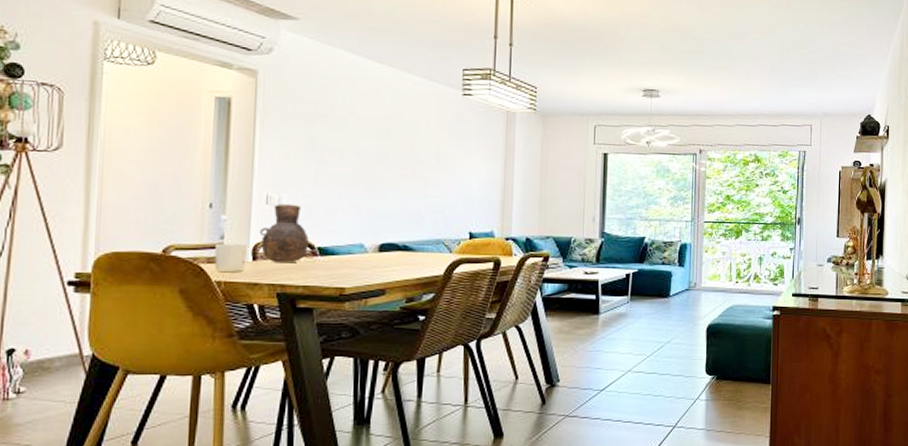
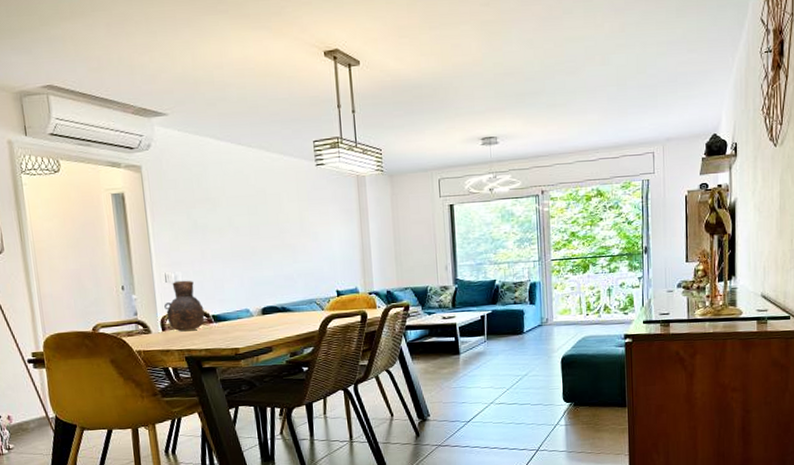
mug: present [215,243,247,273] -> none [132,317,158,344]

